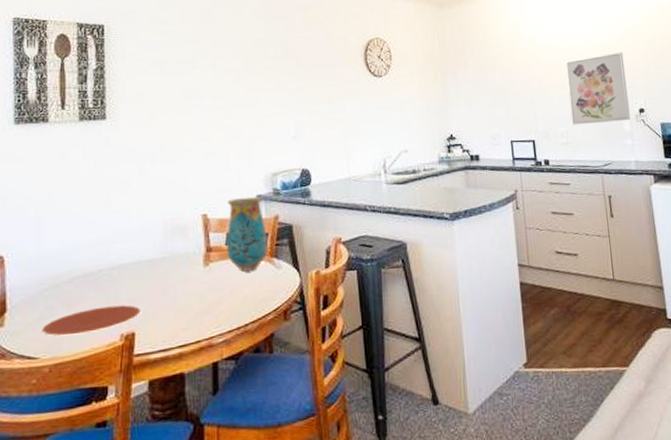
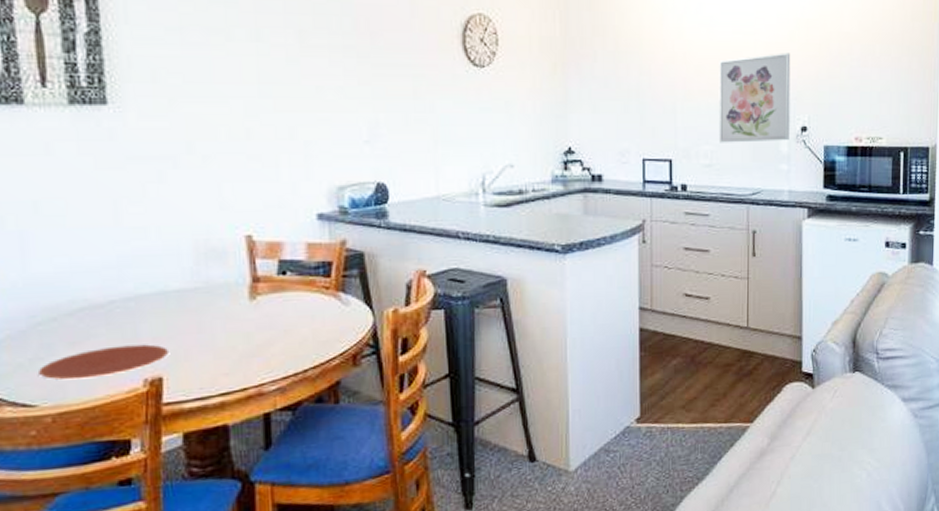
vase: present [227,196,268,271] -> none [278,215,332,307]

